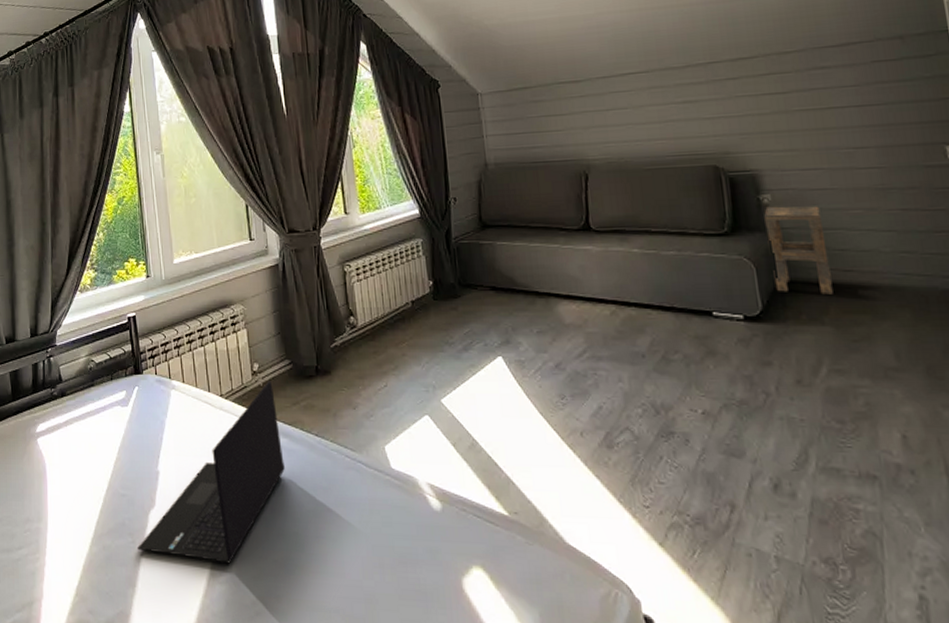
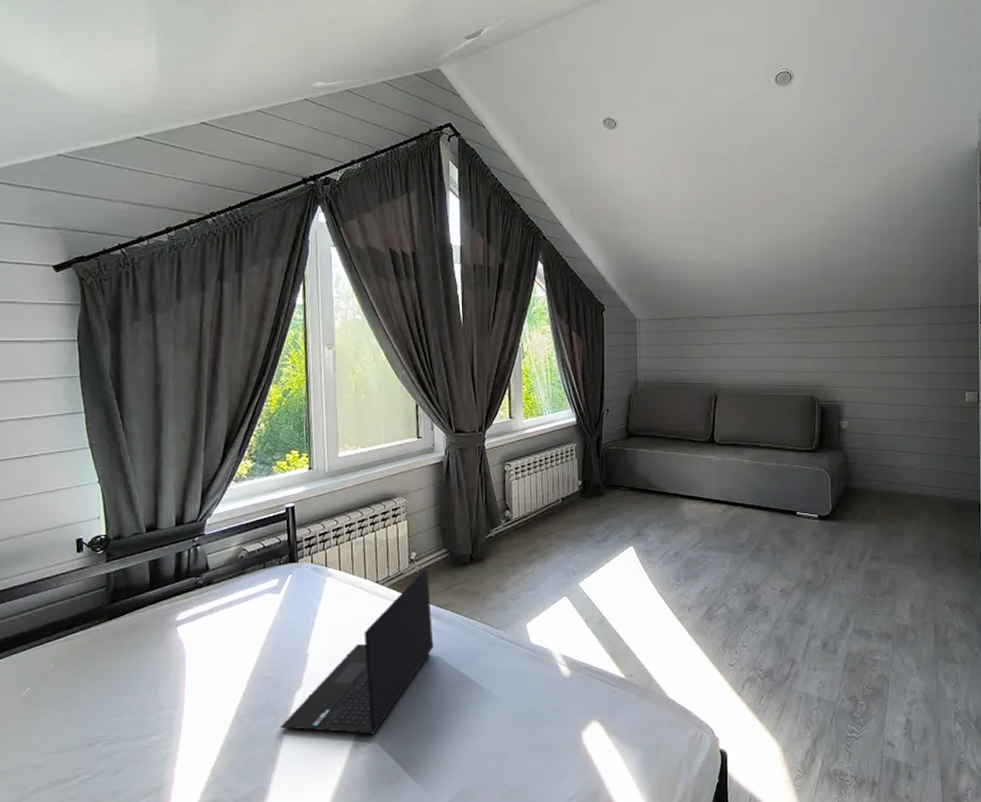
side table: present [764,206,833,295] -> none [841,431,880,500]

